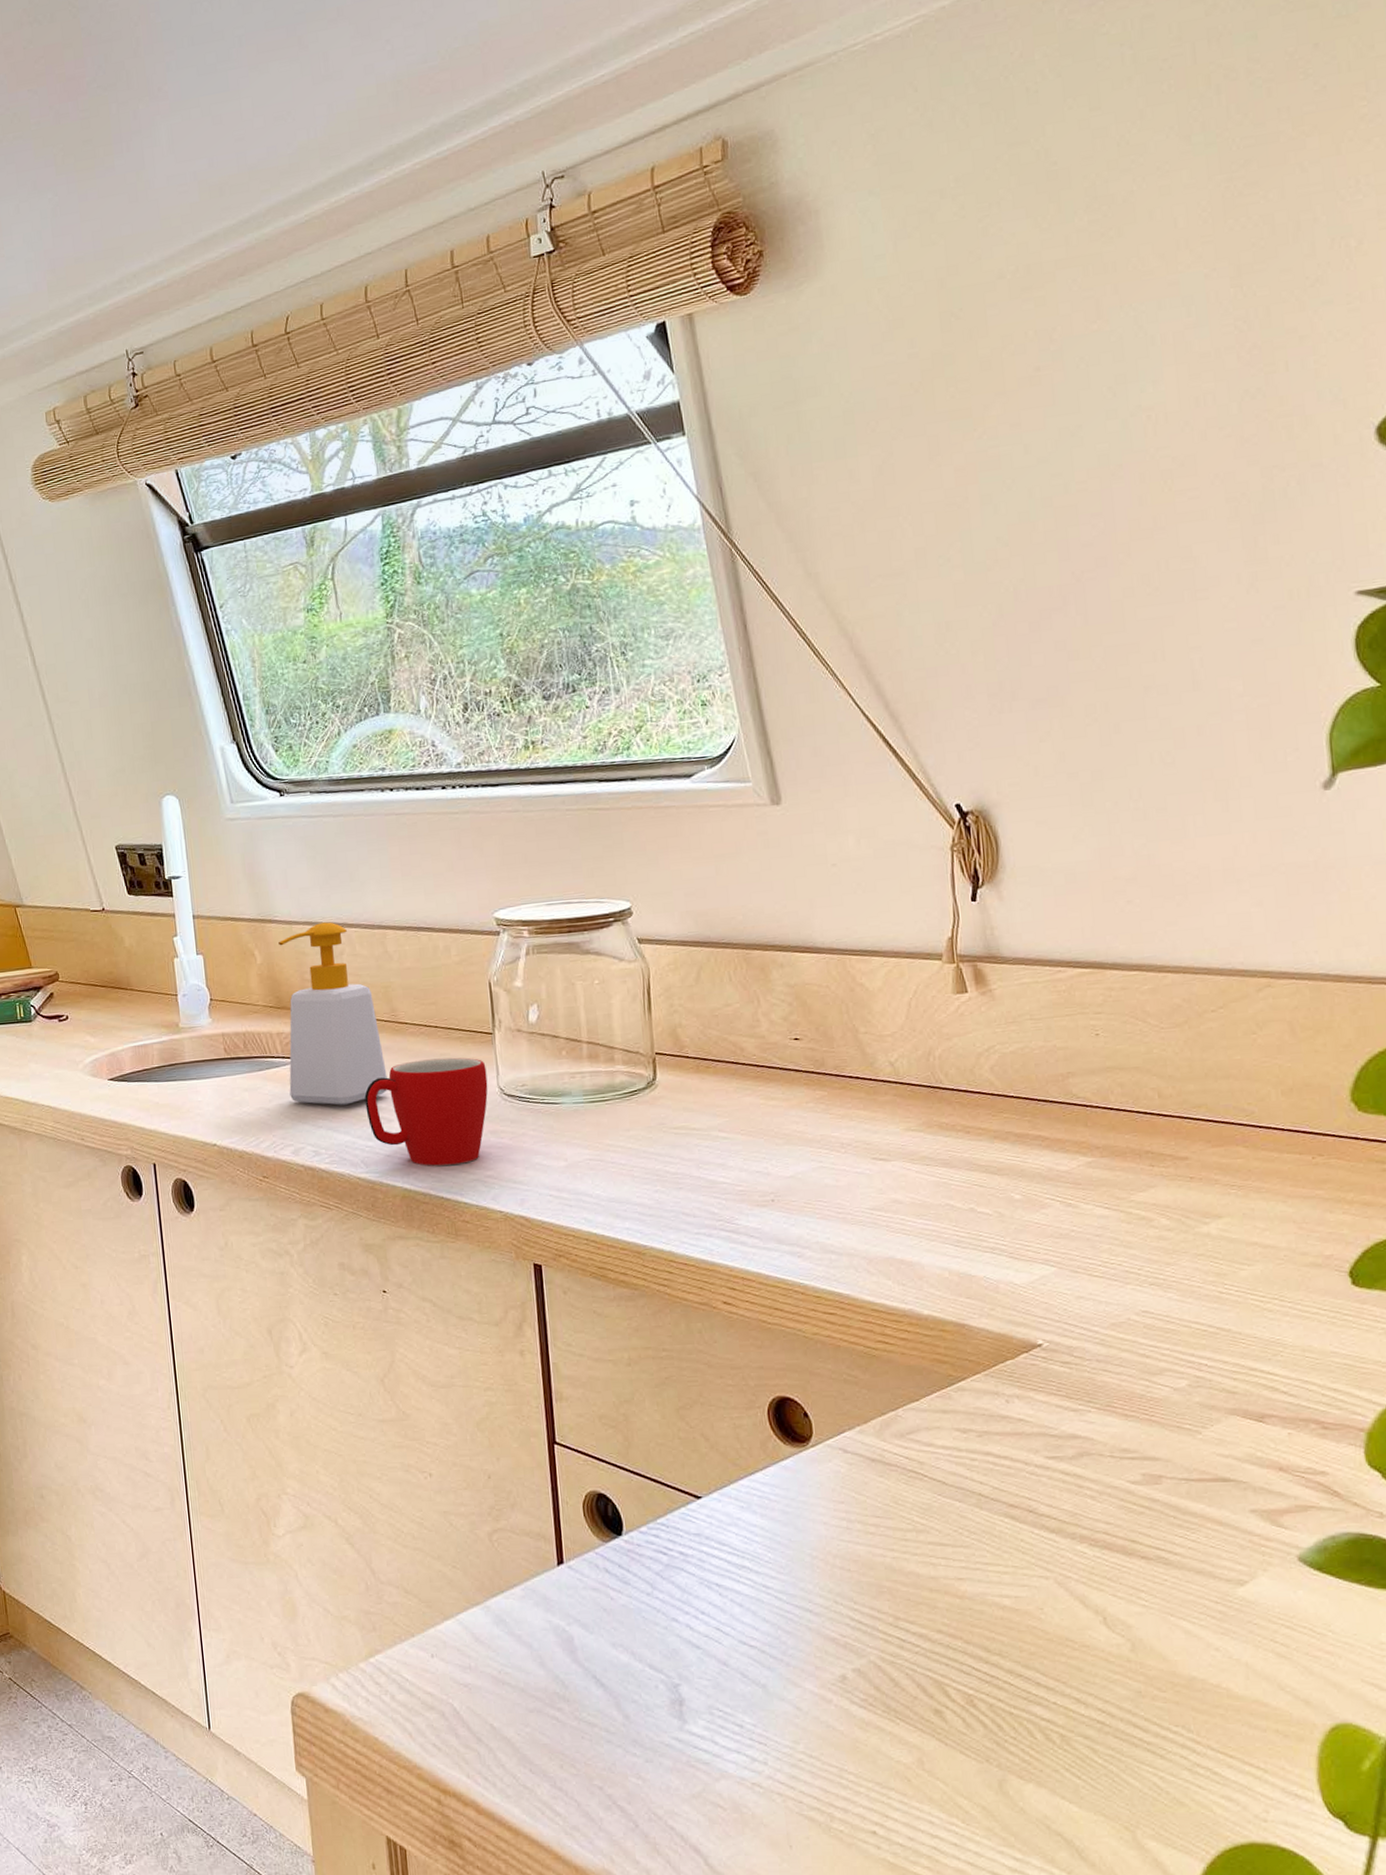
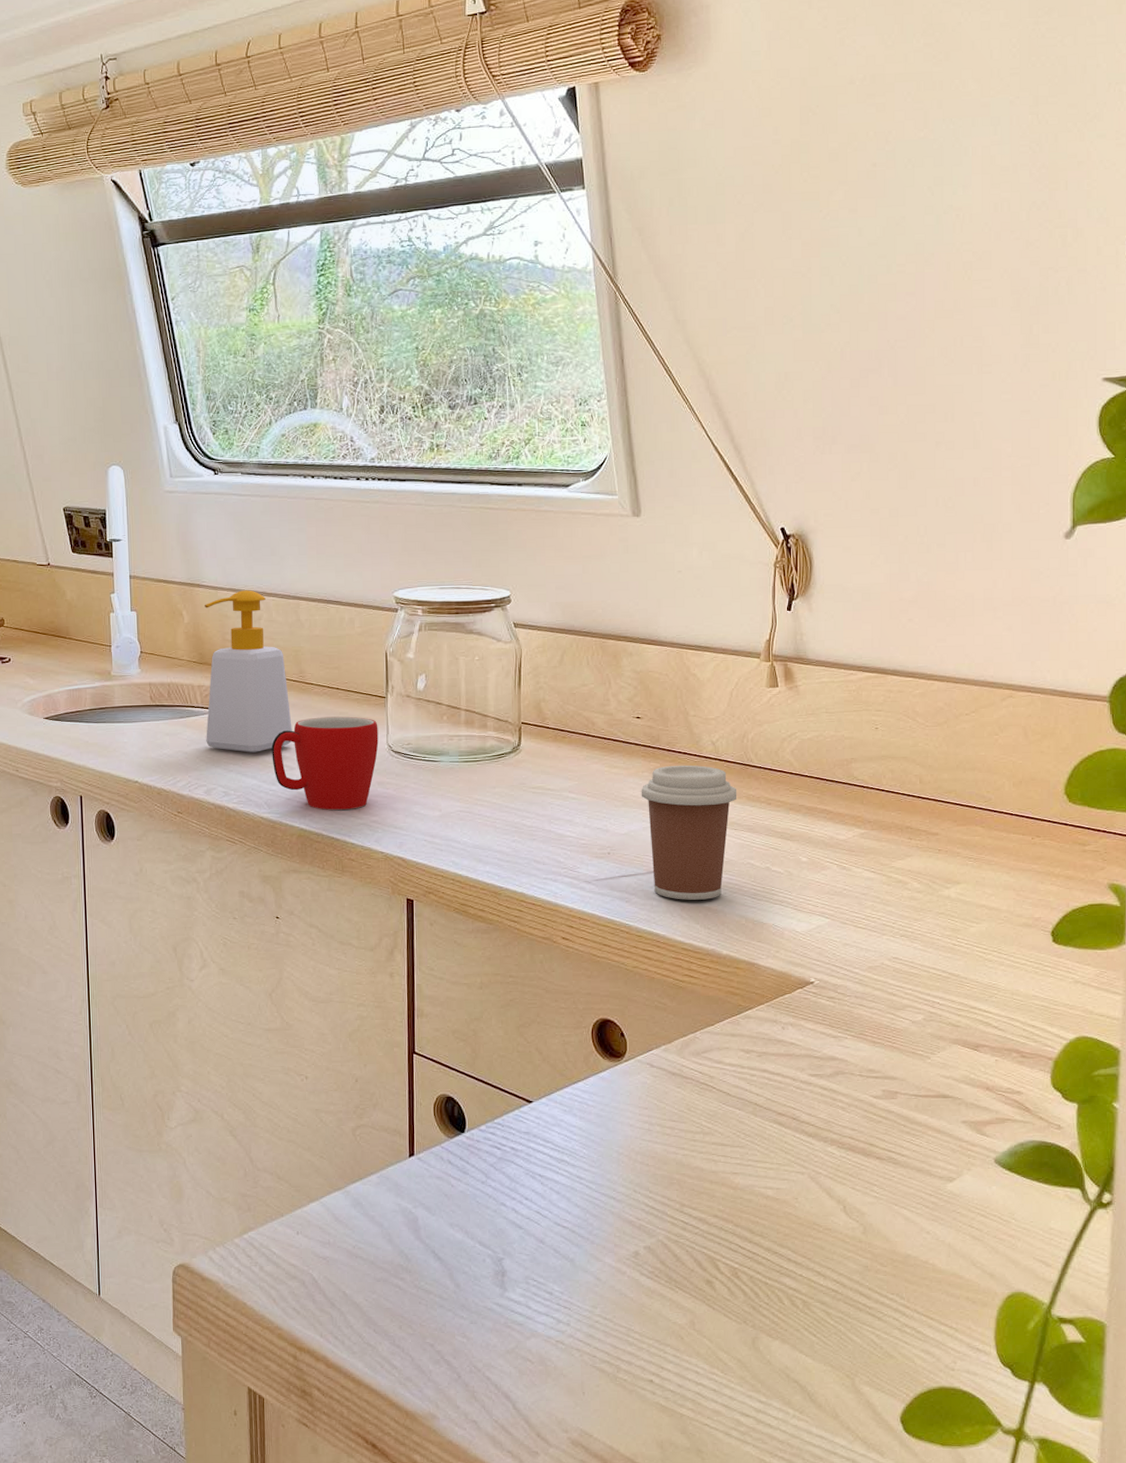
coffee cup: none [806,1091,927,1252] -> present [641,765,737,900]

